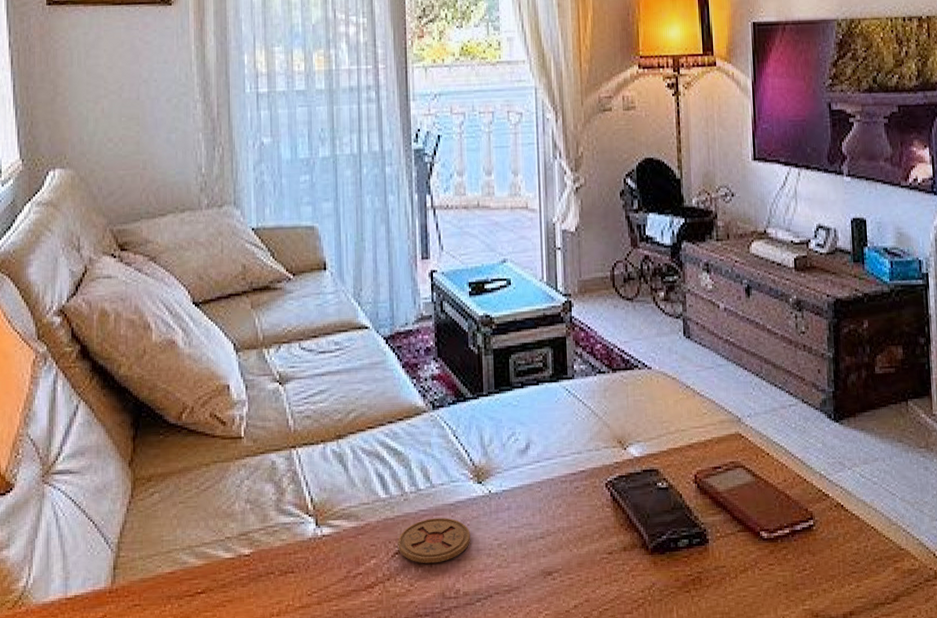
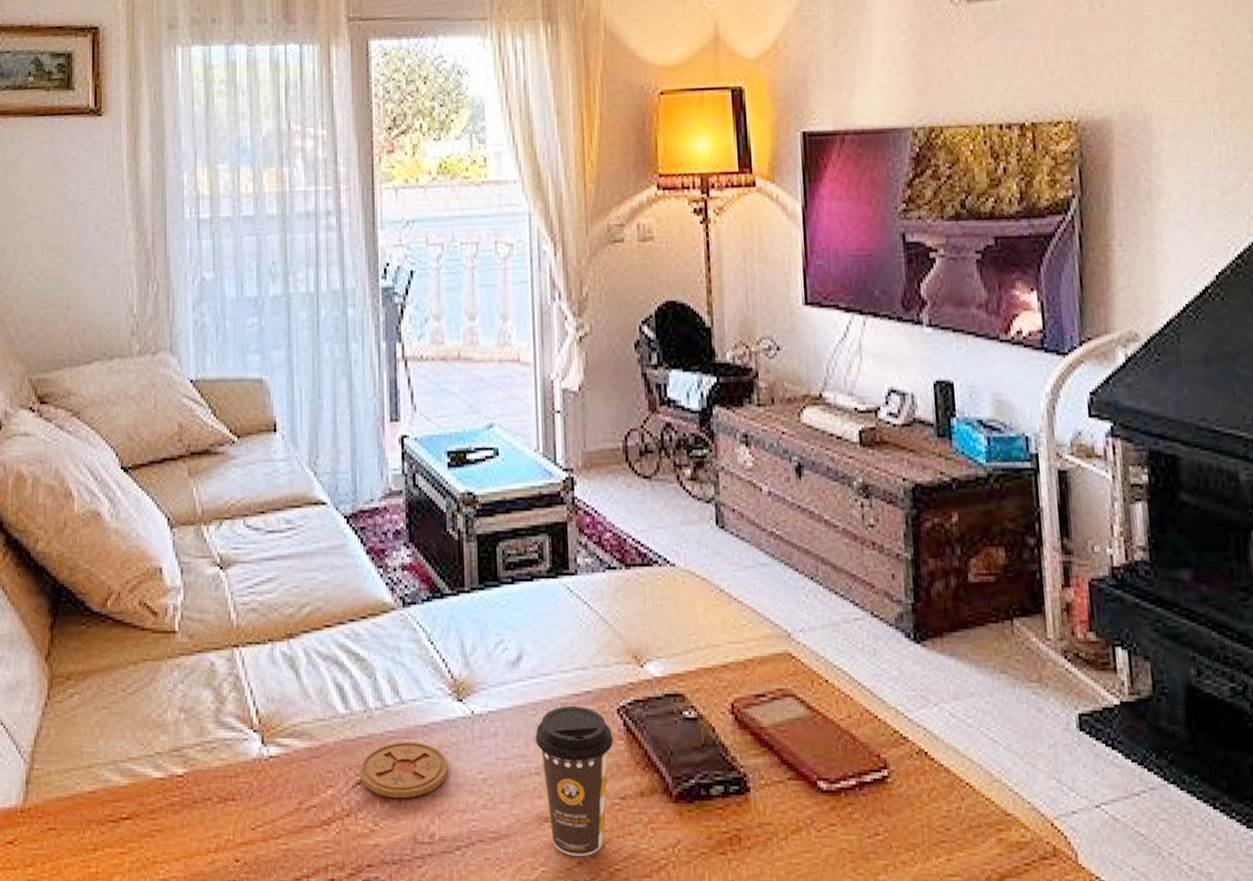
coffee cup: none [540,482,603,601] -> present [535,705,614,856]

